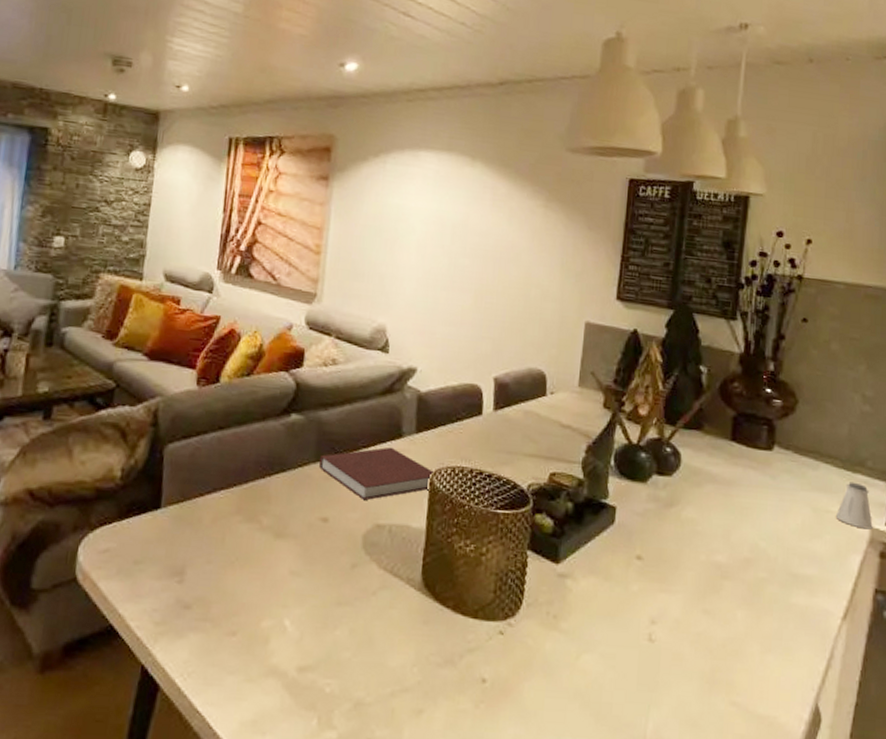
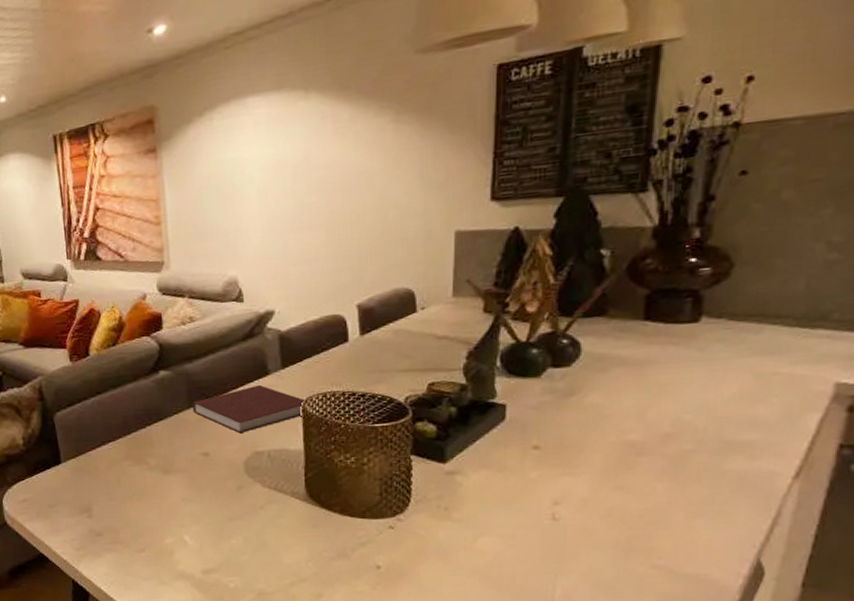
saltshaker: present [836,482,873,530] -> none [787,338,839,386]

